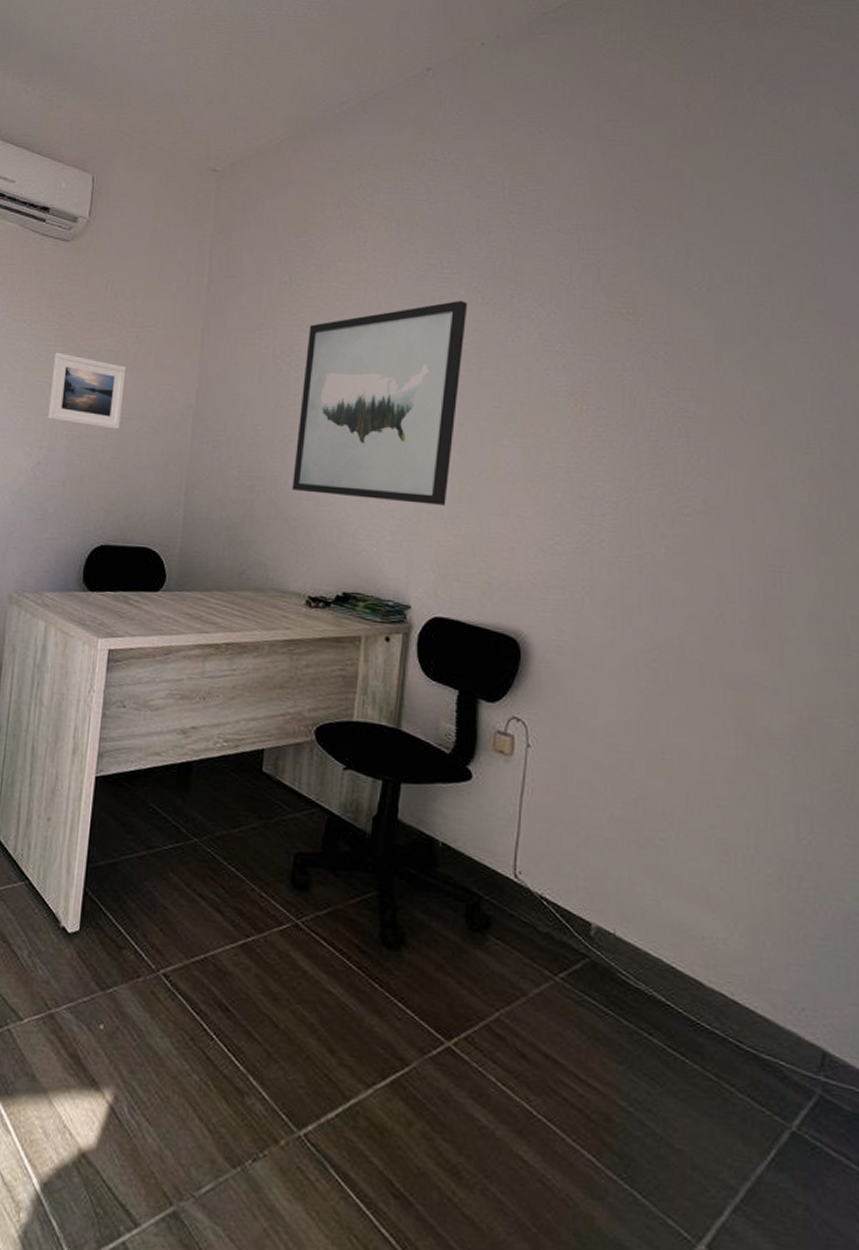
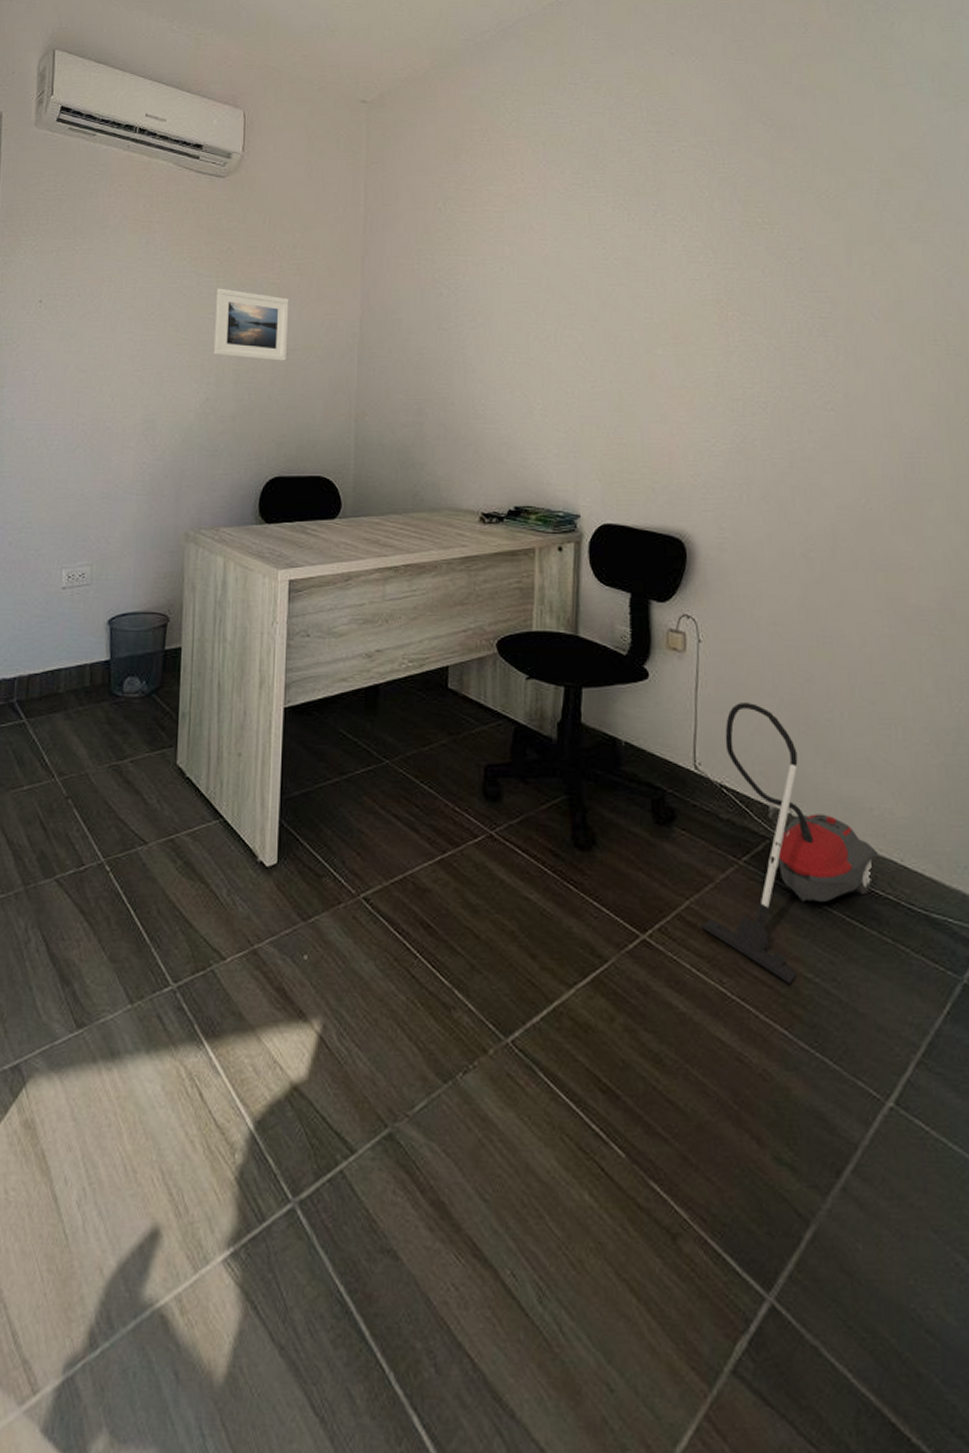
wall art: present [292,300,468,506] -> none [459,217,615,416]
vacuum cleaner: none [509,813,708,1111] -> present [700,703,879,985]

